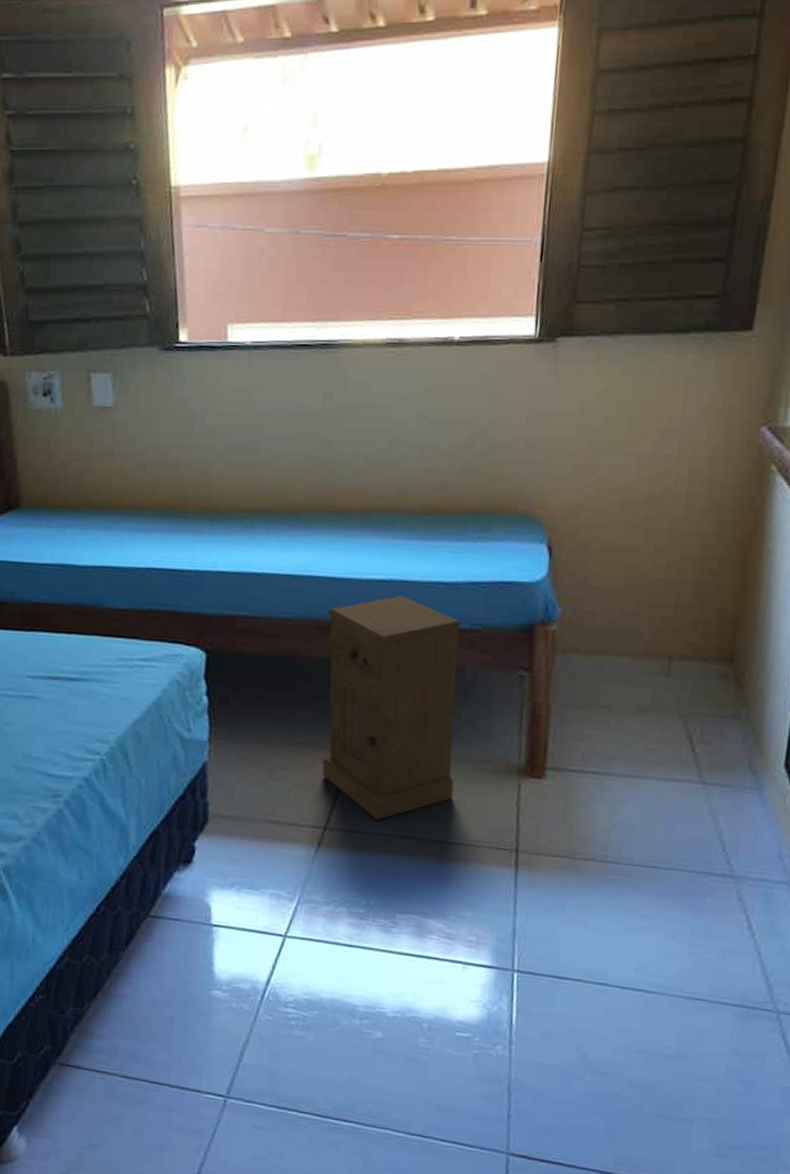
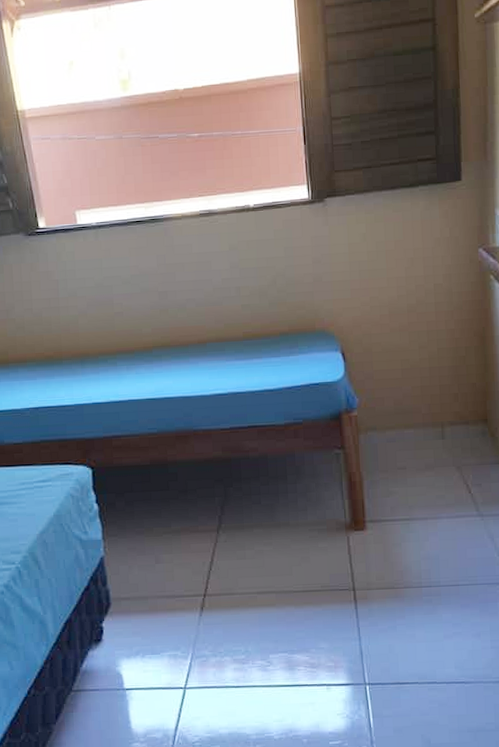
nightstand: present [322,595,461,821] -> none [183,404,300,583]

